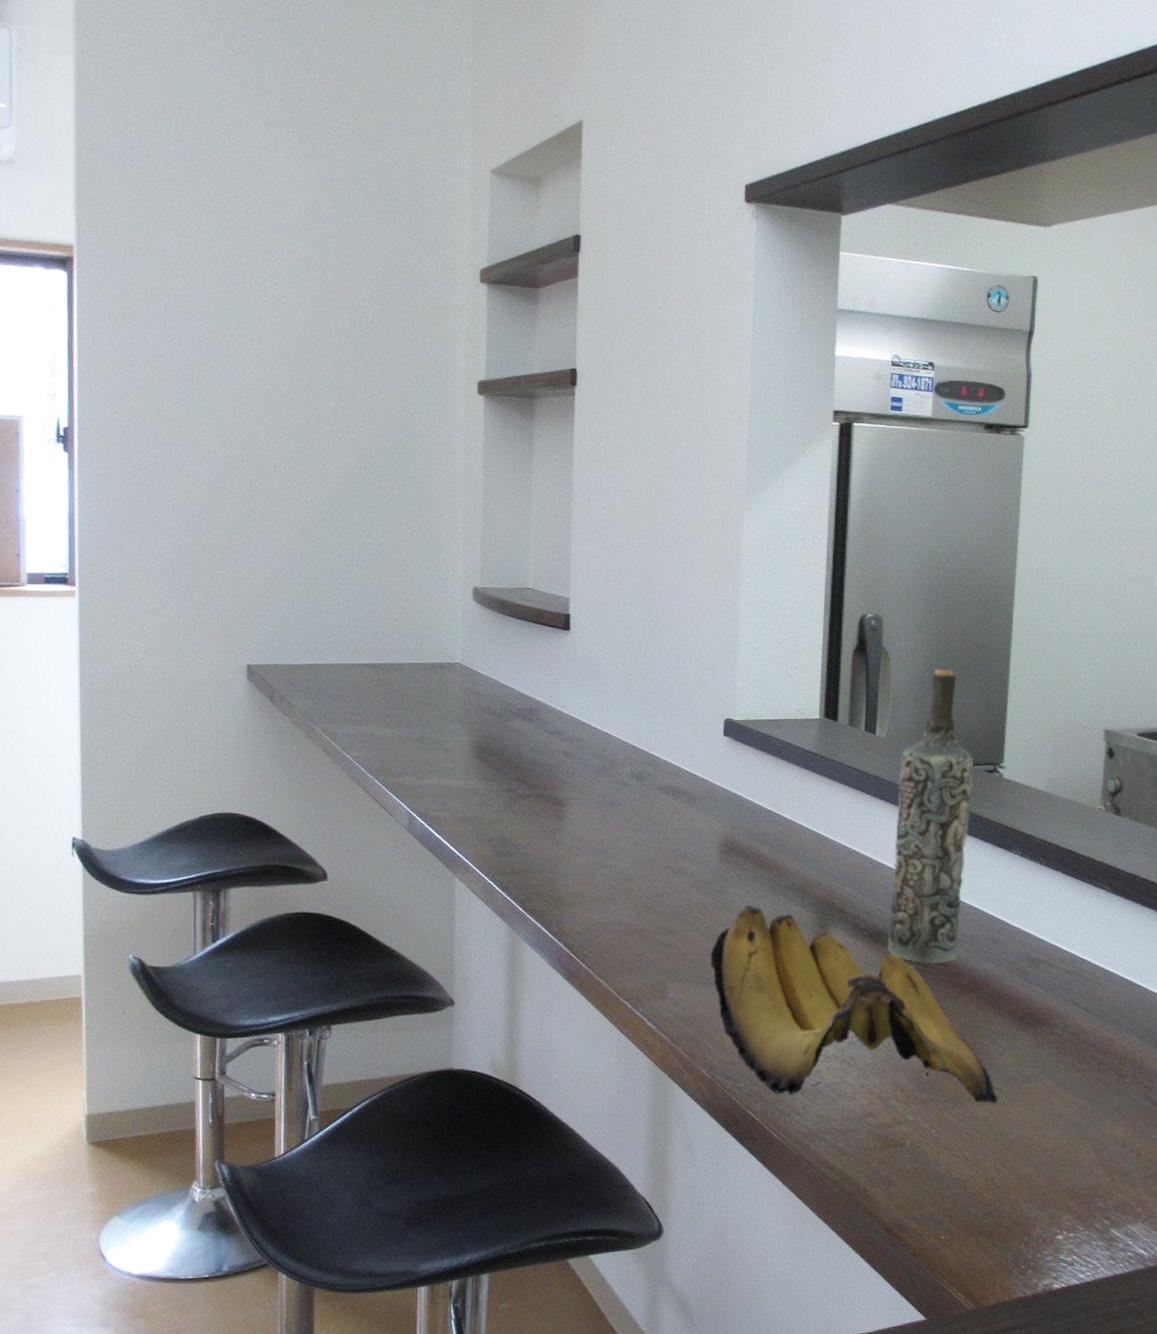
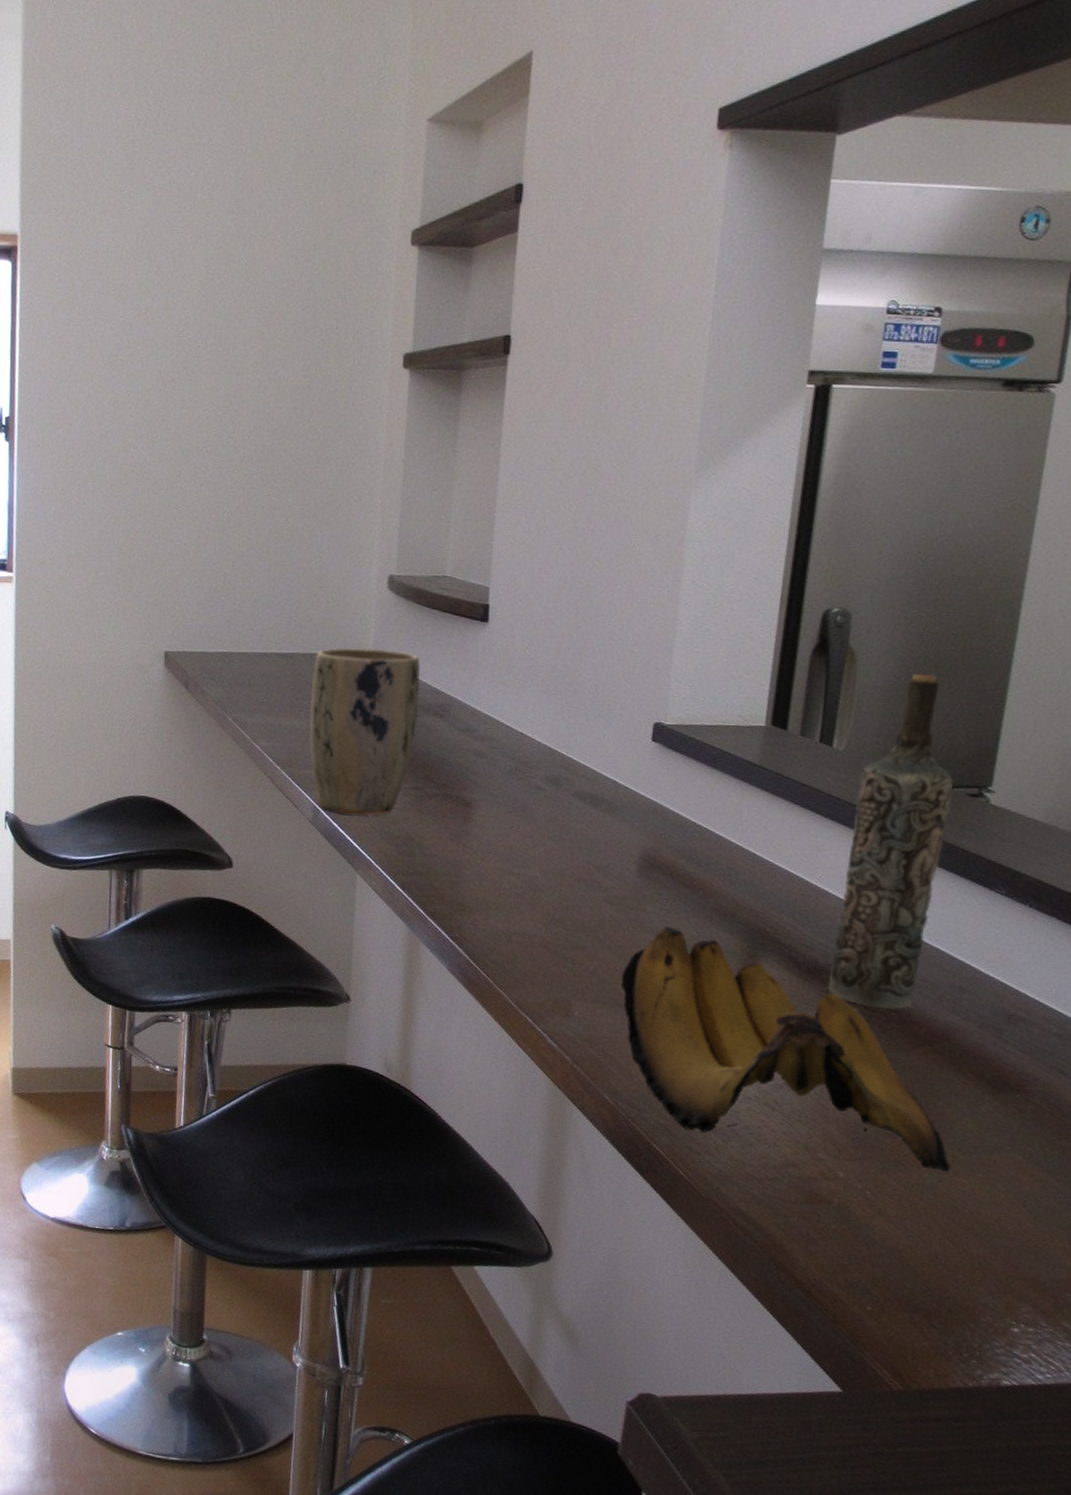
plant pot: none [401,657,508,819] -> present [309,647,420,816]

